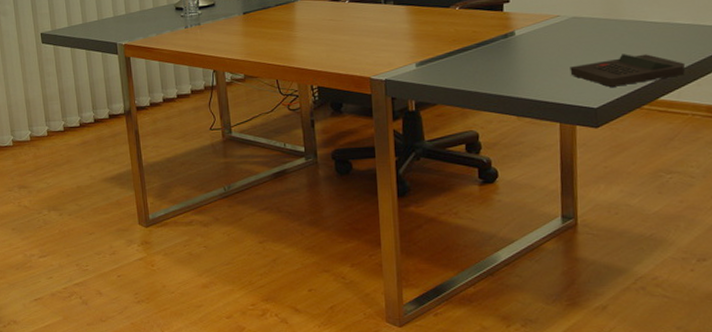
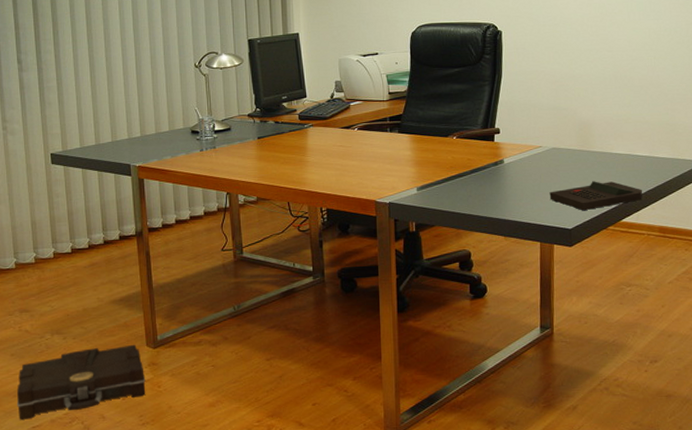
briefcase: none [19,222,139,292] -> present [16,344,146,420]

